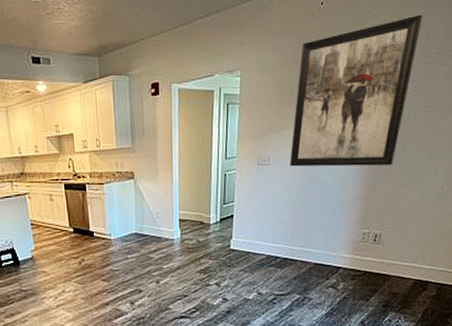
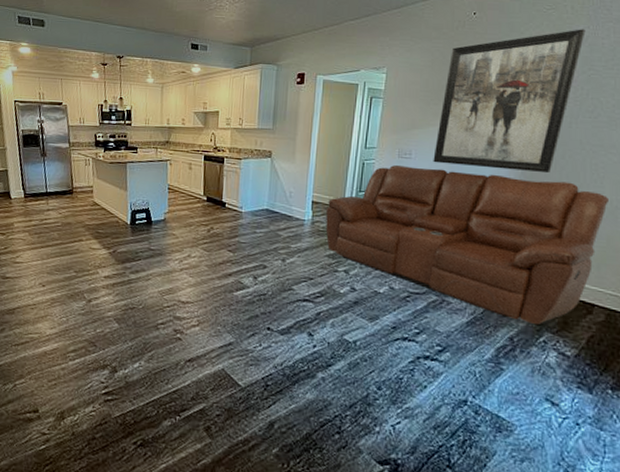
sofa: none [194,172,442,306] -> present [325,164,610,324]

